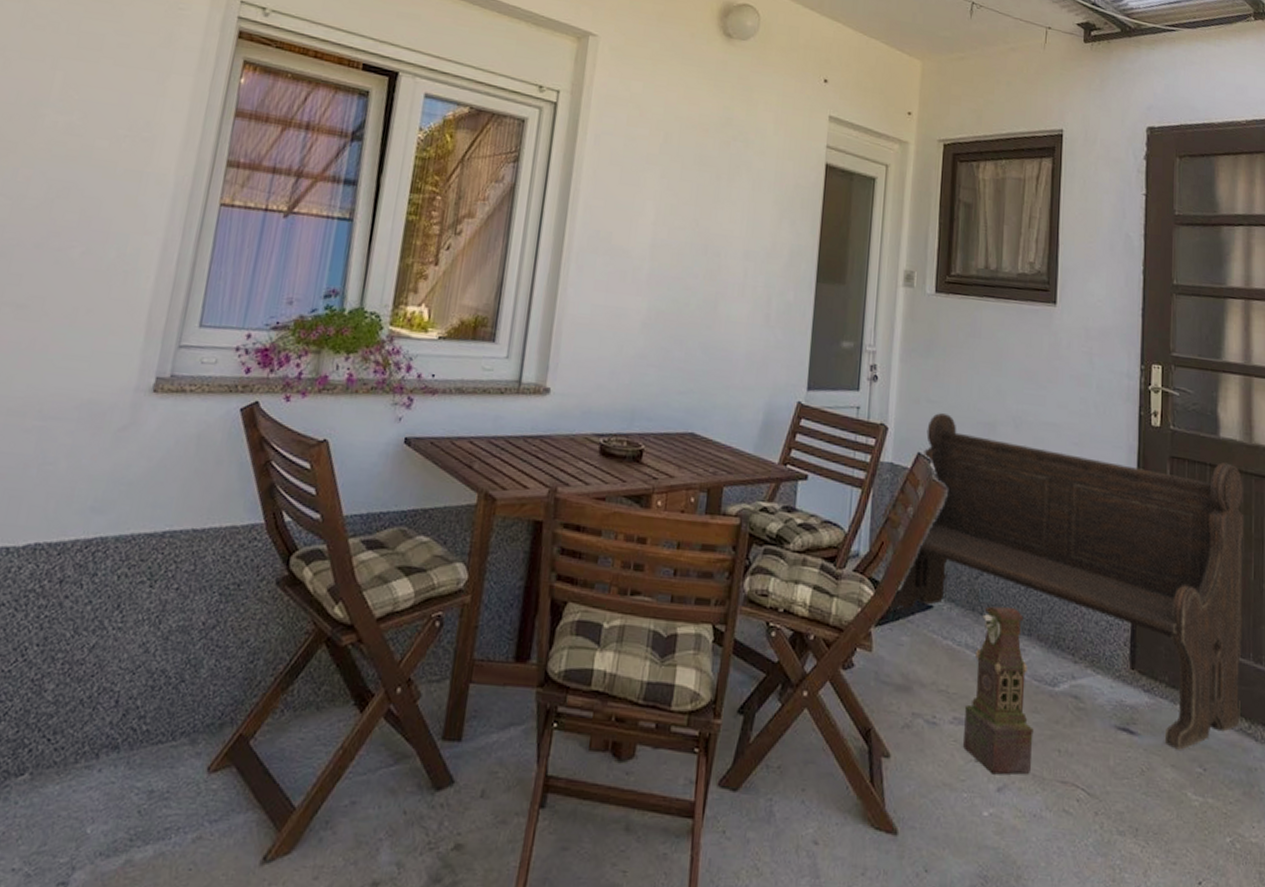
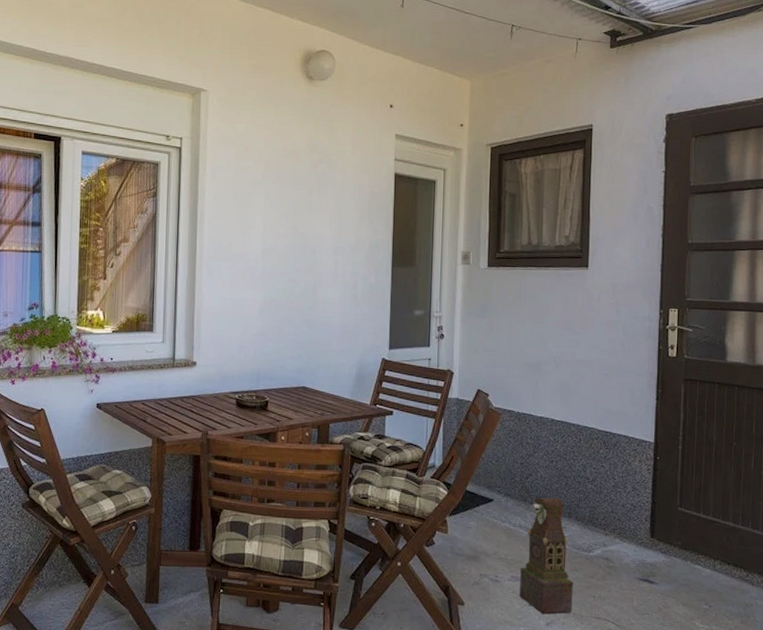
bench: present [882,413,1244,750] -> none [452,359,747,593]

